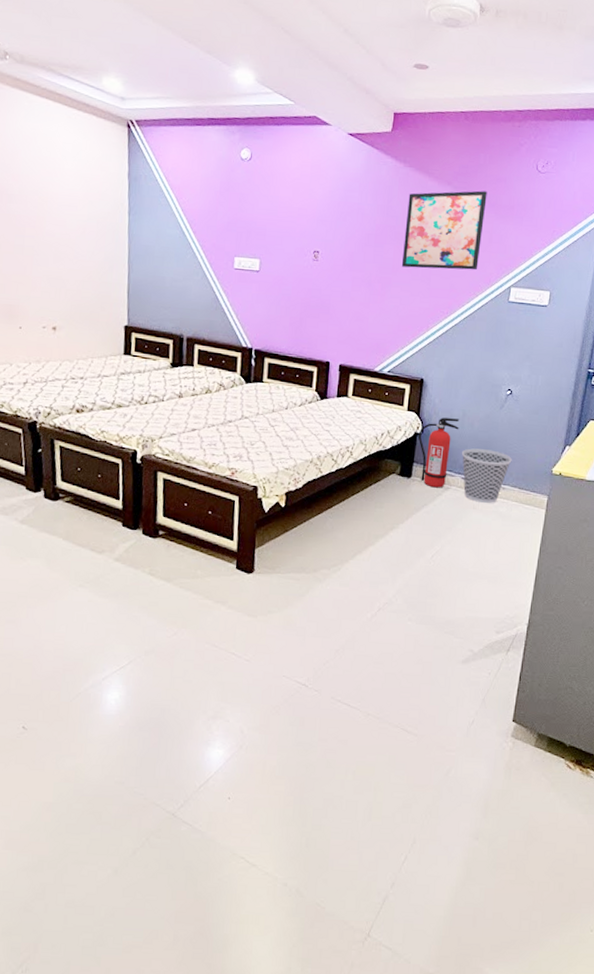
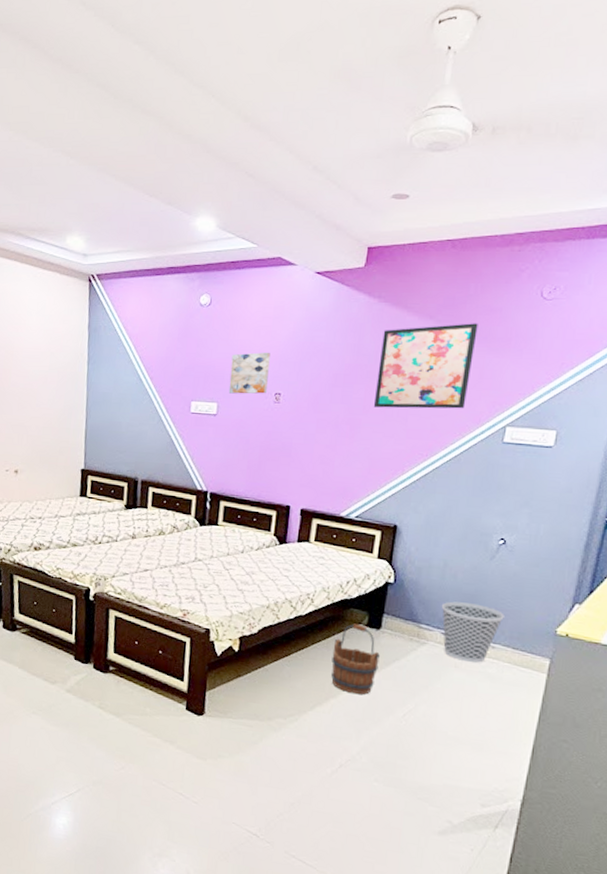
wall art: none [270,210,309,252] -> present [228,352,271,394]
wooden bucket: none [368,473,411,541] -> present [330,623,380,695]
fire extinguisher: present [418,418,460,488] -> none [389,567,440,643]

